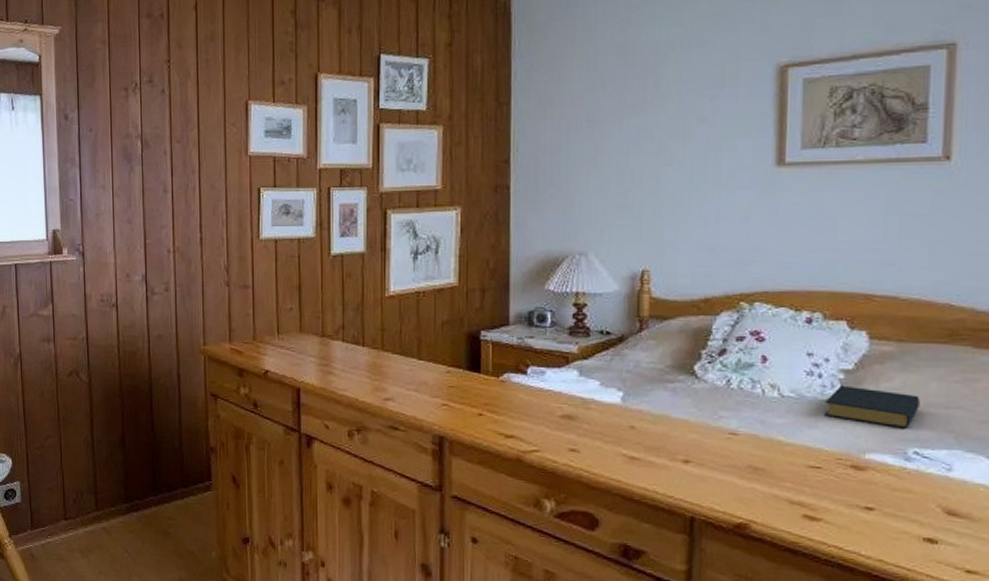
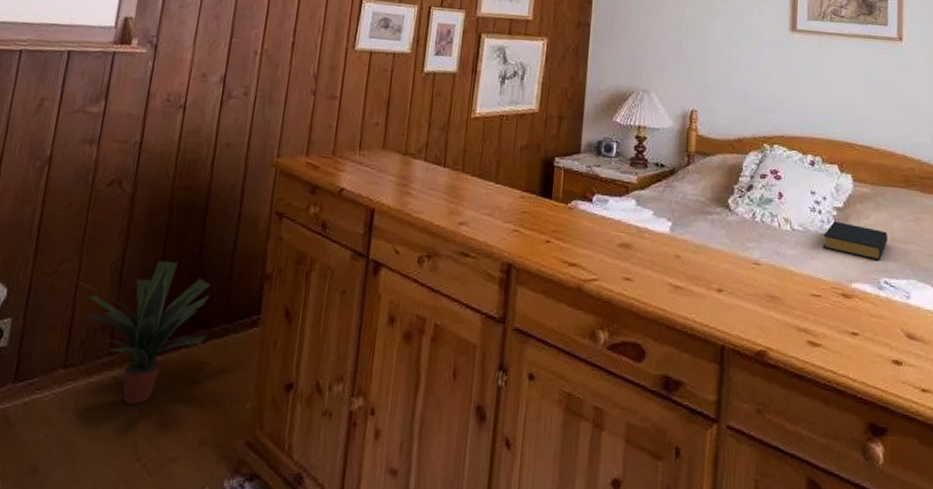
potted plant: none [59,436,171,549] -> present [75,260,211,404]

